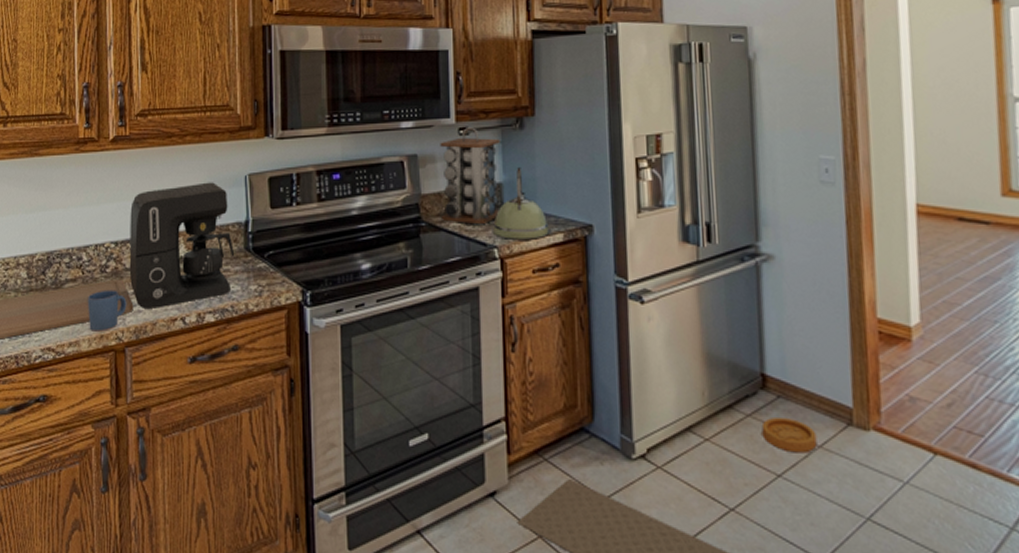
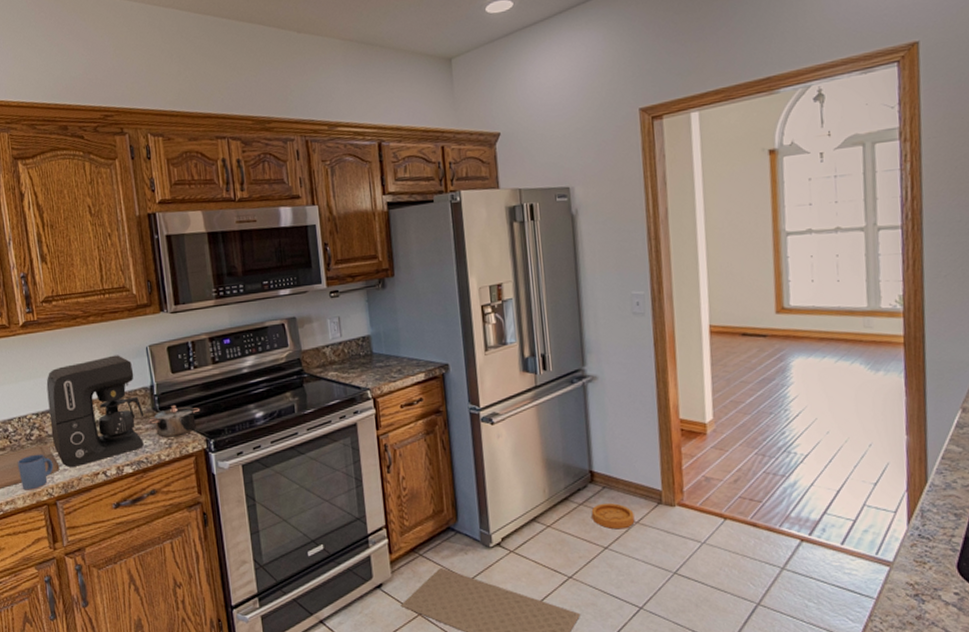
cooking pot: none [238,245,299,284] -> present [147,404,201,438]
spice rack: present [440,127,500,224] -> none [315,290,369,372]
kettle: present [492,167,551,240] -> none [364,321,414,382]

